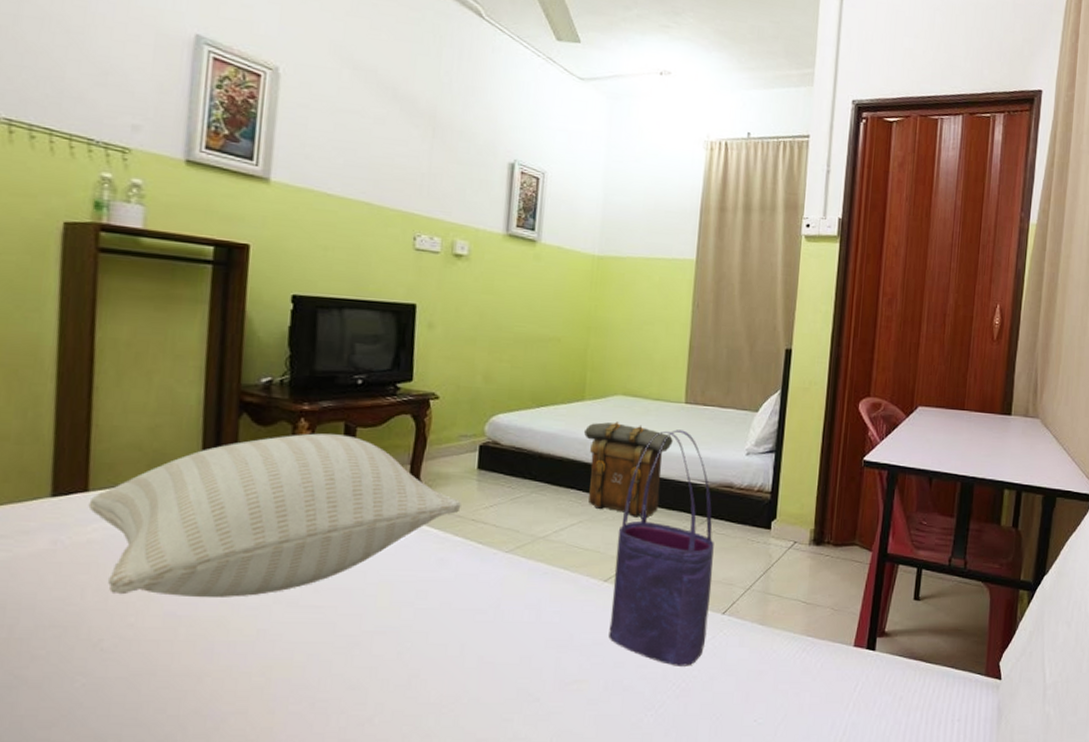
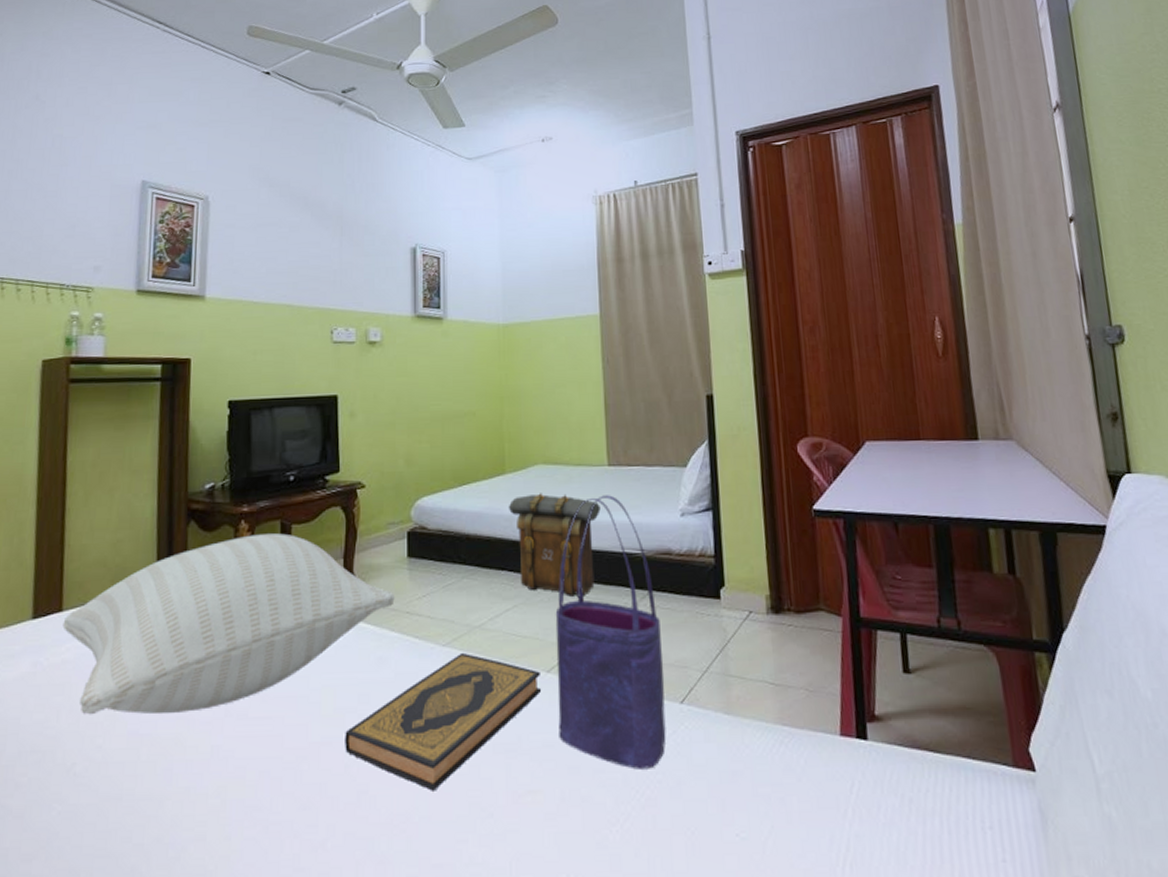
hardback book: none [398,559,598,678] -> present [345,652,542,791]

